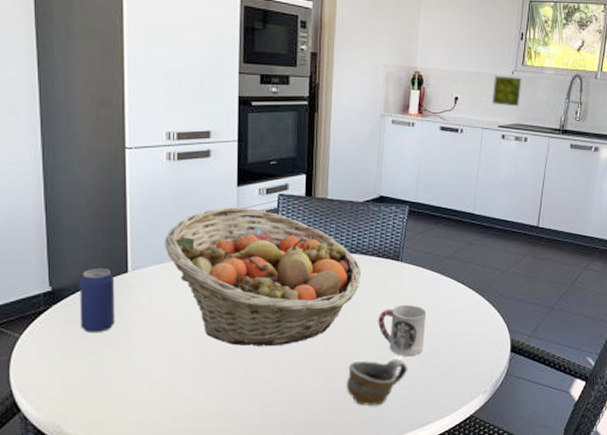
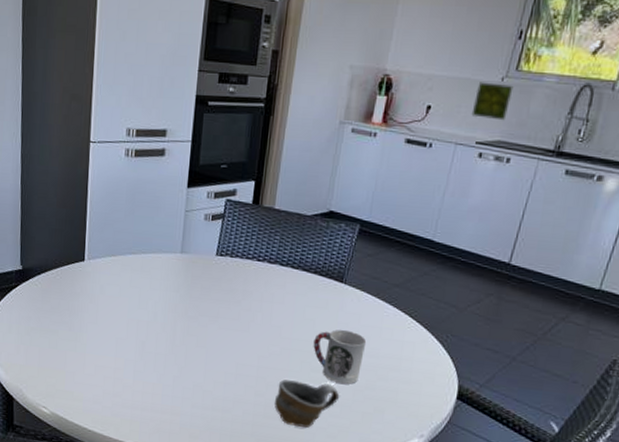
beverage can: present [80,267,115,334] -> none [43,253,73,314]
fruit basket: present [165,207,361,346] -> none [117,207,301,352]

